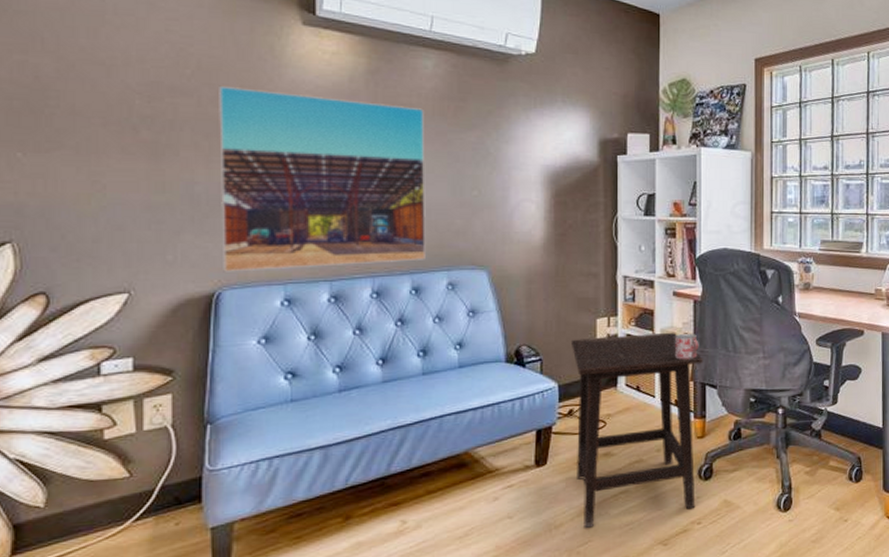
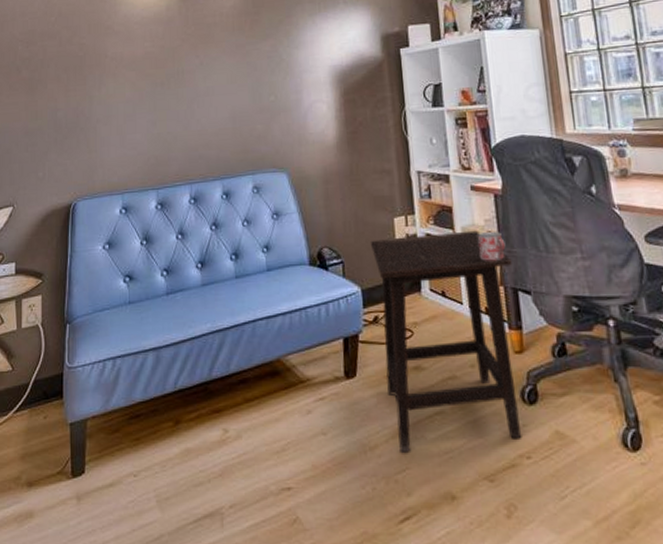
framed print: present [219,85,425,272] -> none [73,25,233,185]

